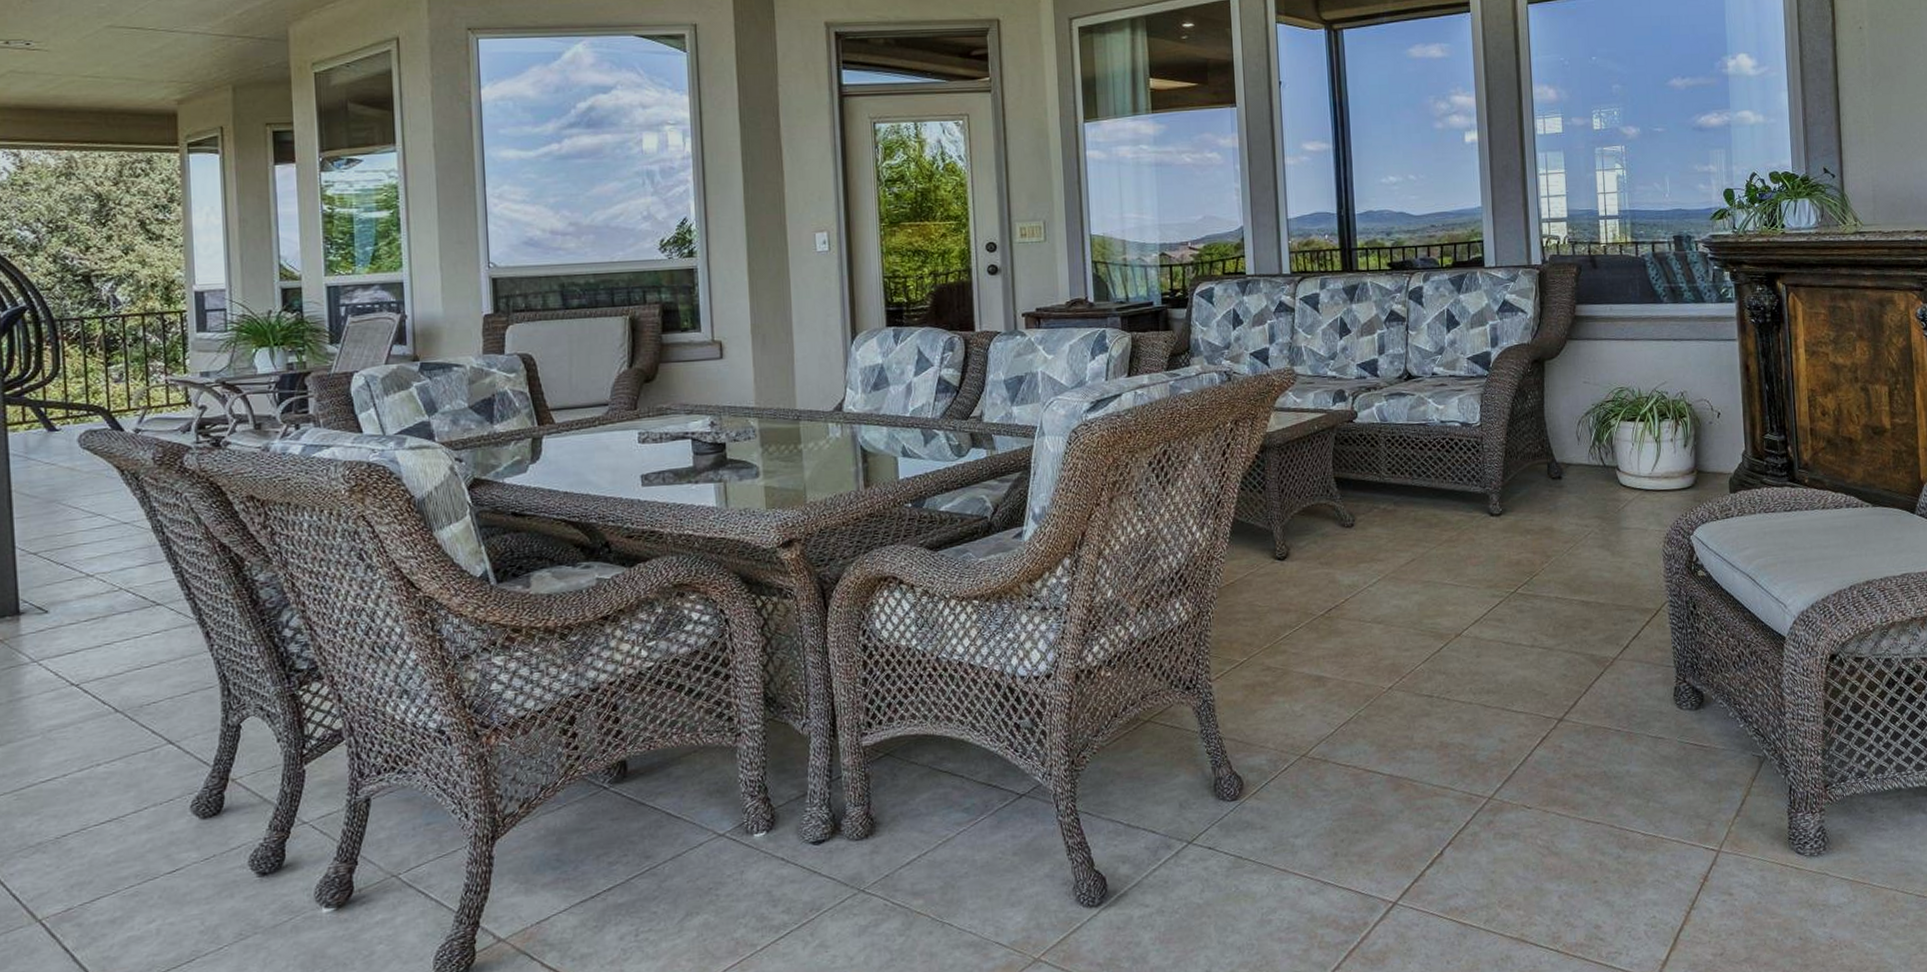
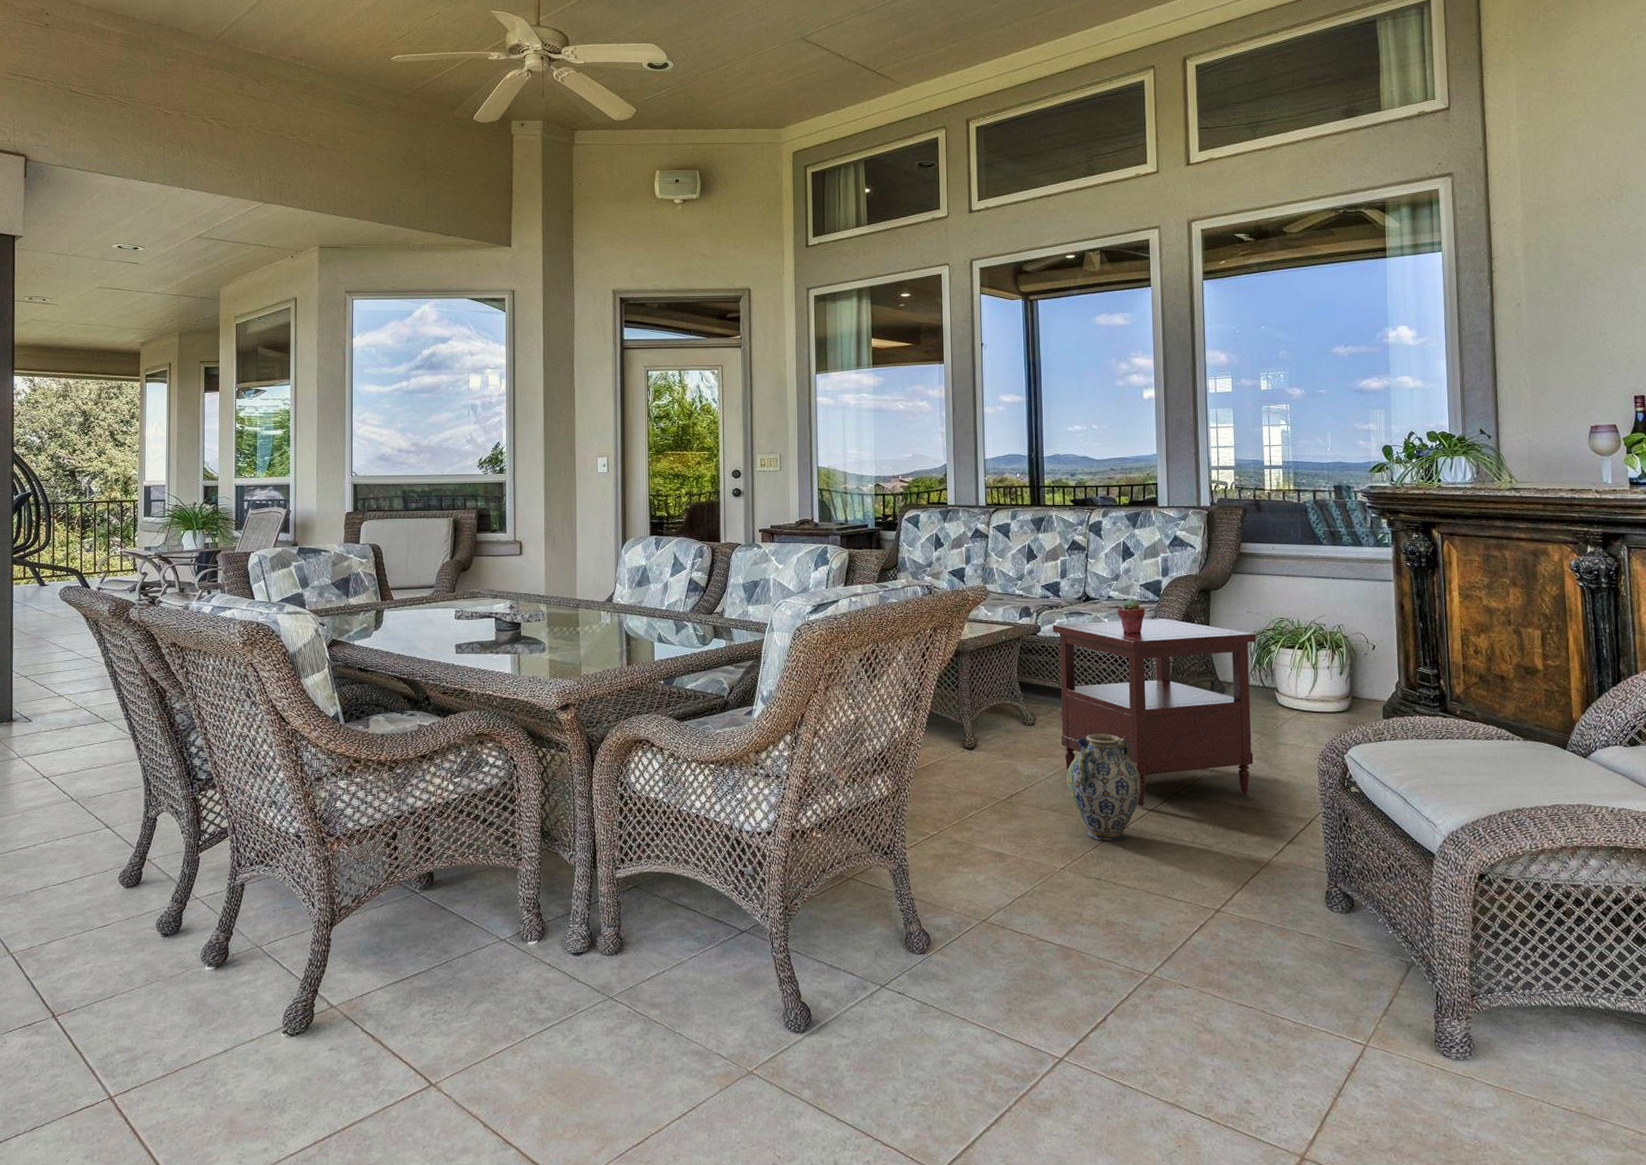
side table: none [1371,395,1595,611] -> present [1052,618,1256,807]
ceramic jug: none [1391,530,1475,653] -> present [1066,733,1142,841]
potted succulent: none [1442,373,1474,415] -> present [1117,598,1145,633]

